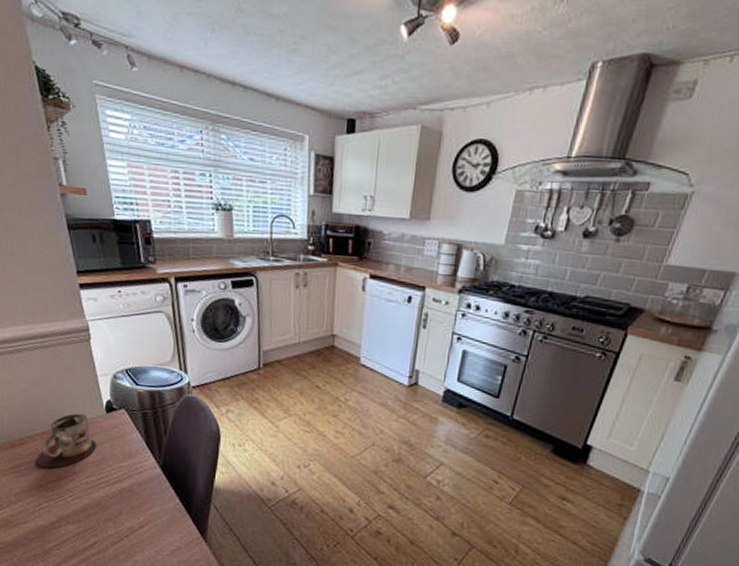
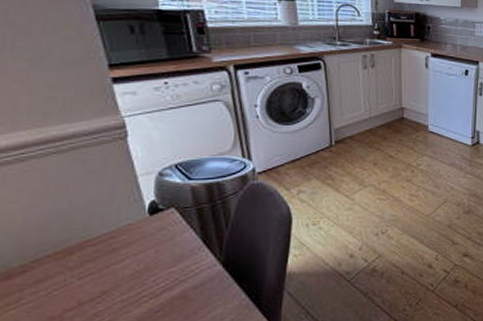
mug: present [36,413,97,469] -> none [46,221,137,295]

